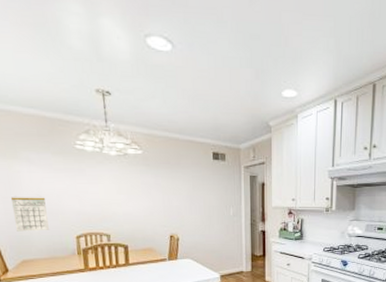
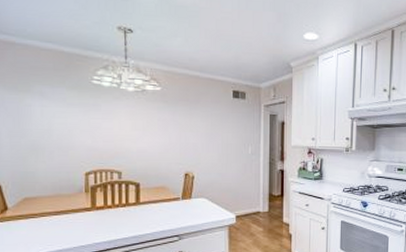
calendar: present [10,197,49,232] -> none [18,131,57,167]

